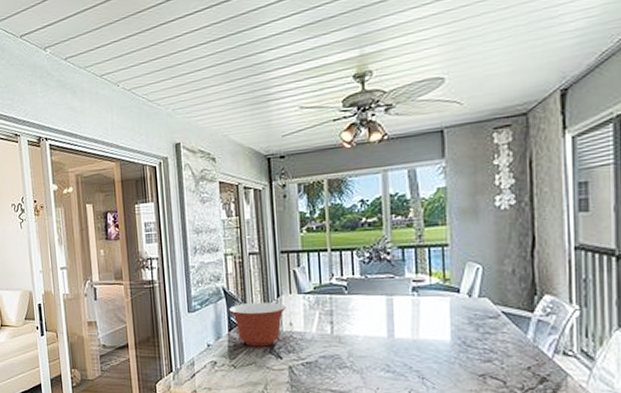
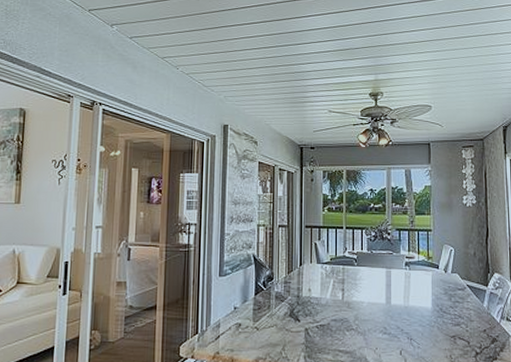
mixing bowl: present [229,302,286,347] -> none [257,269,307,310]

